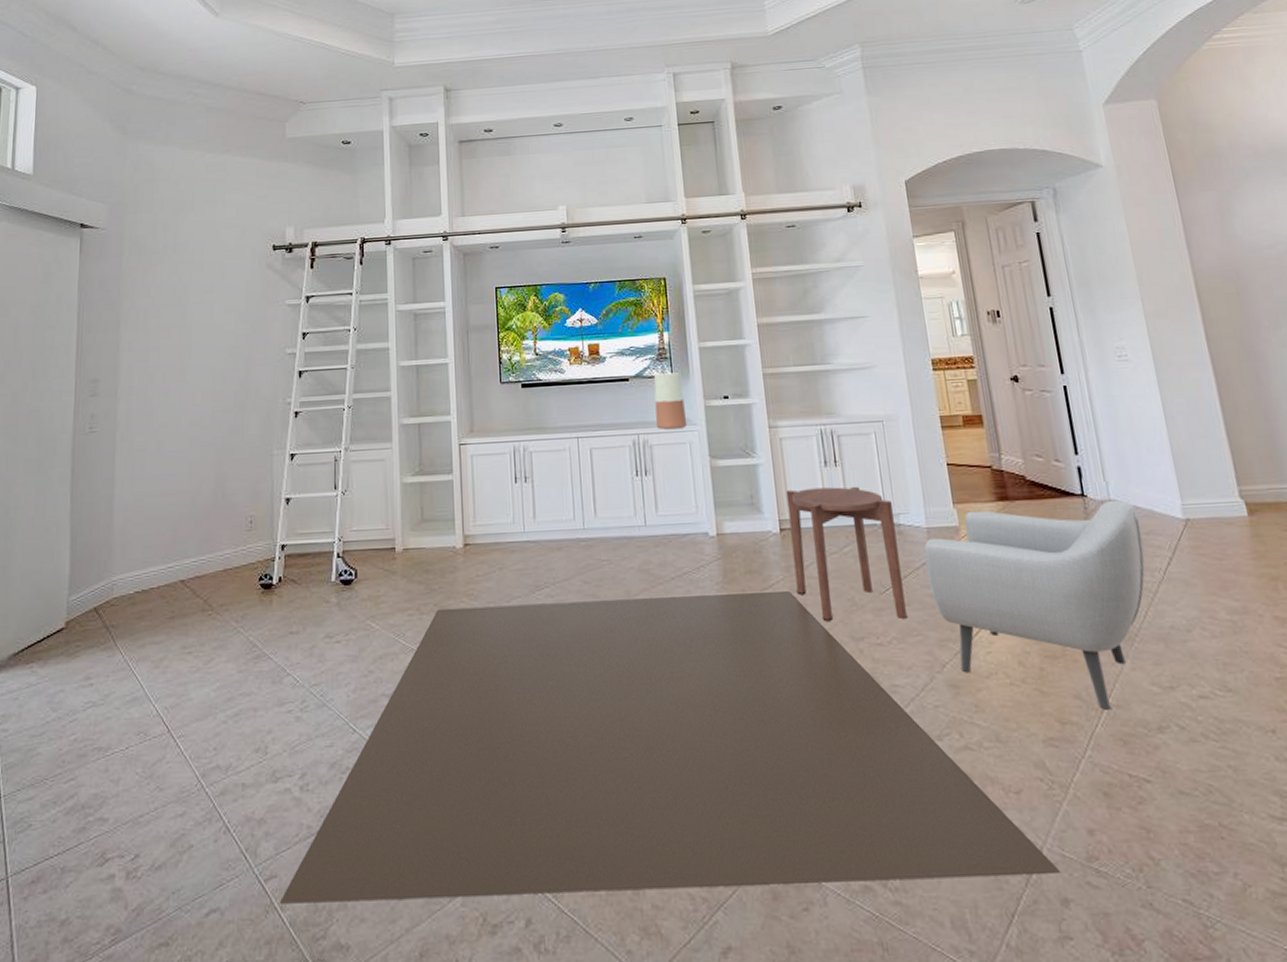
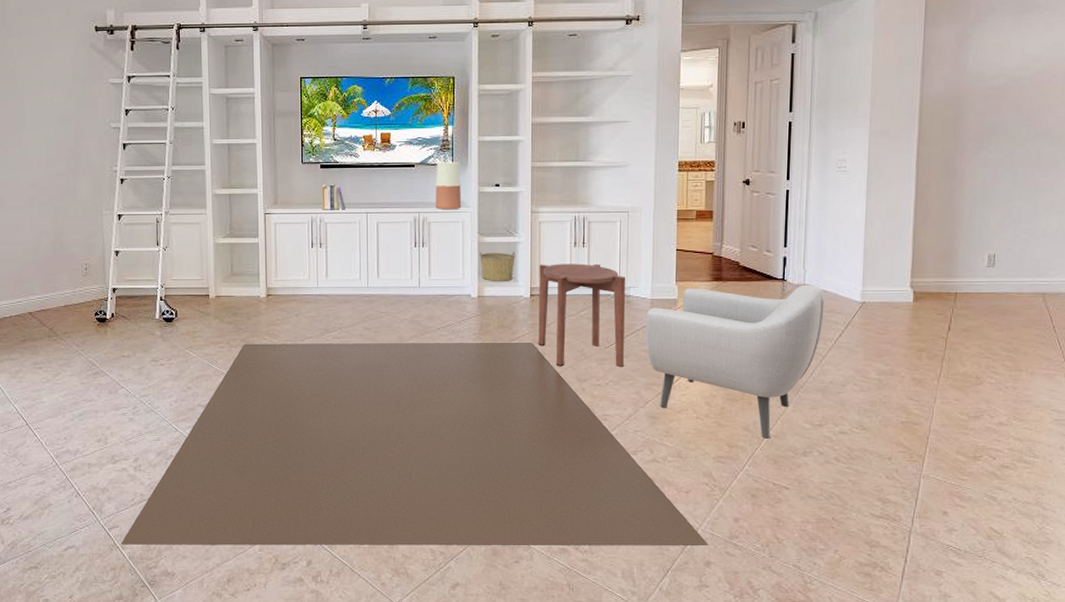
books: none [524,406,552,437] -> present [322,184,345,210]
basket: none [713,476,757,514] -> present [479,252,515,281]

